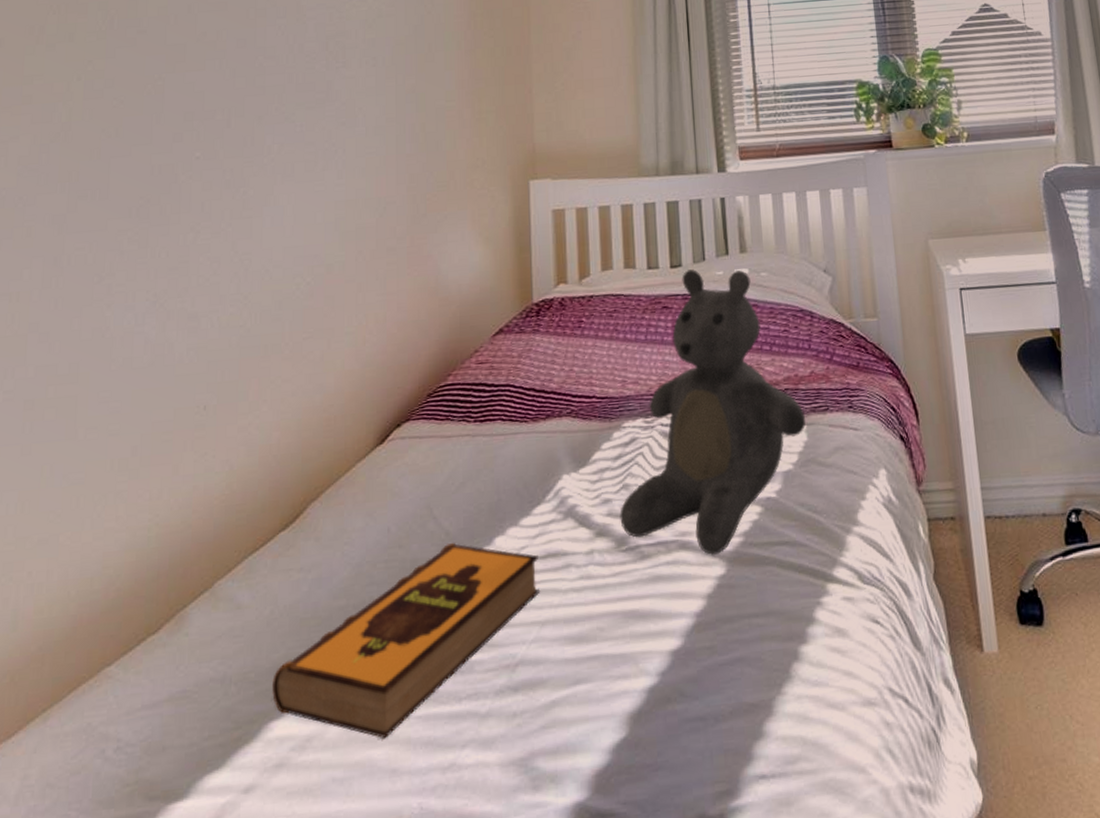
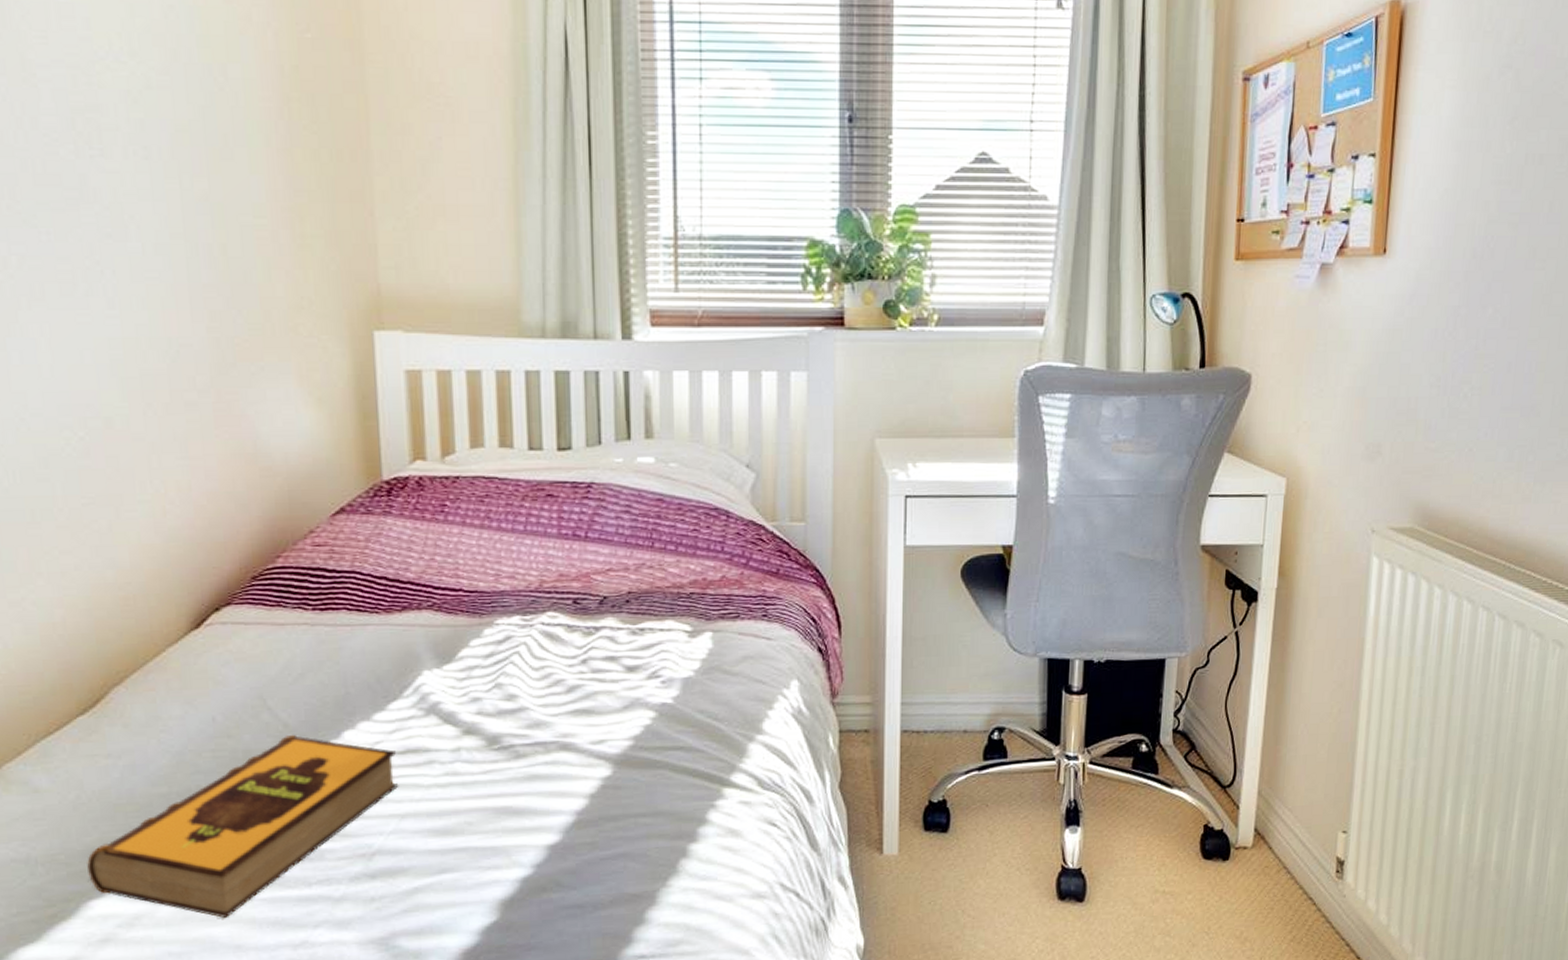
teddy bear: present [620,269,805,555] -> none [491,454,711,757]

